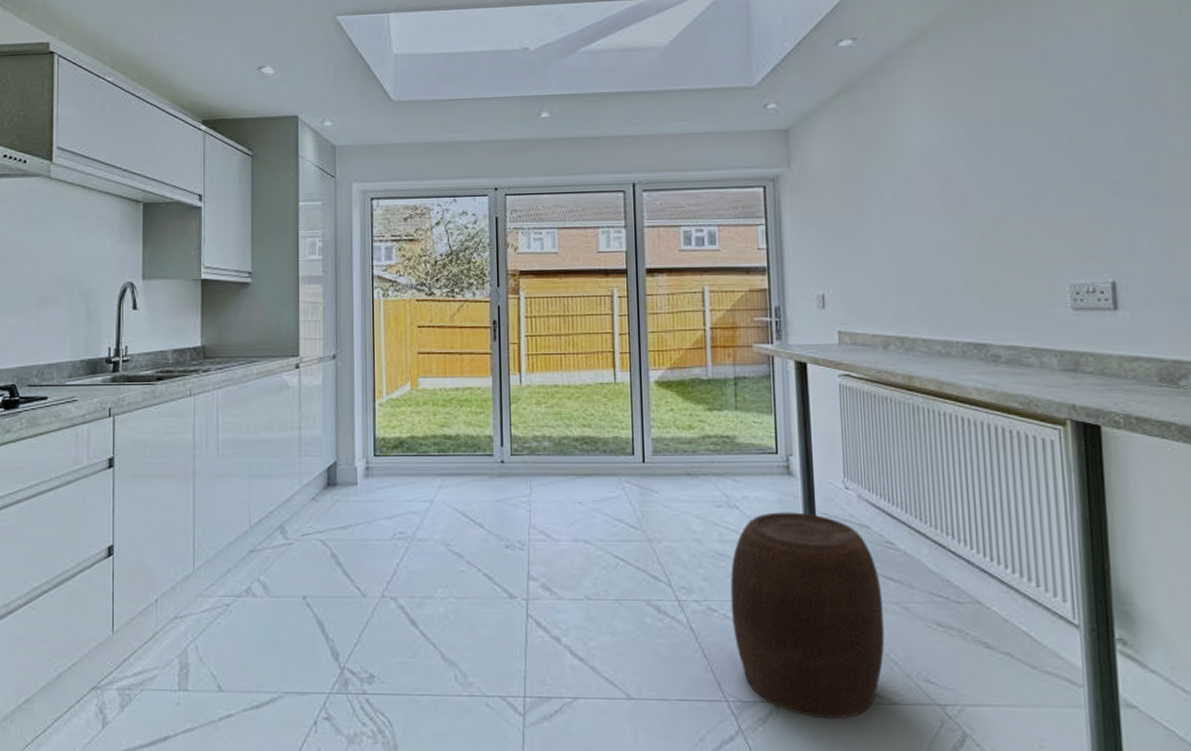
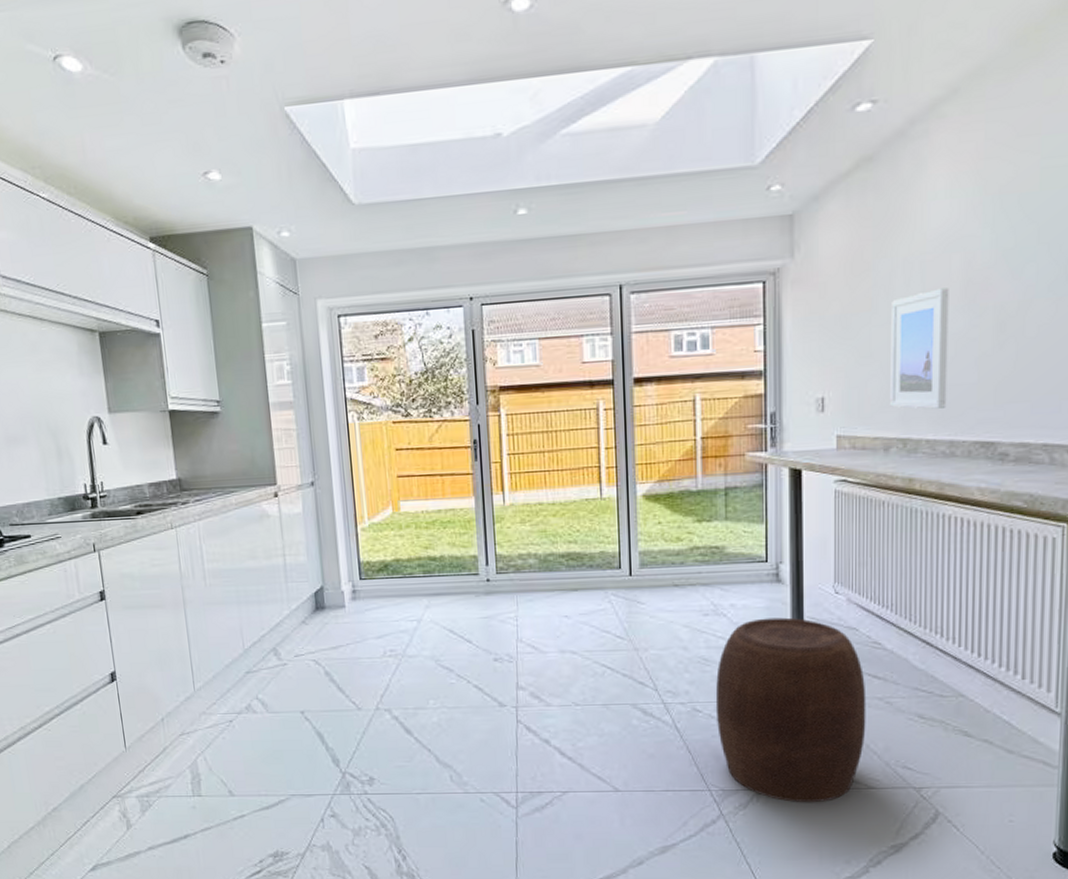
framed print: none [881,200,939,310] -> present [890,288,949,409]

